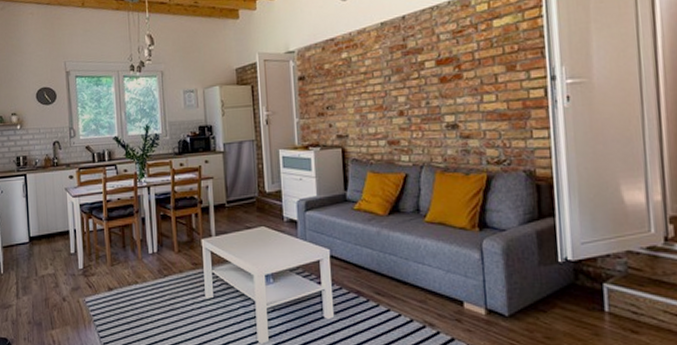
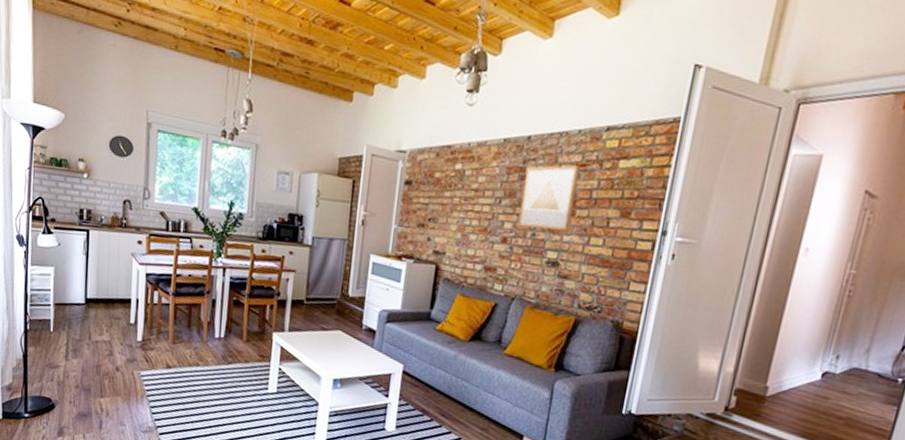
wall art: none [407,33,461,98] -> present [517,165,581,231]

